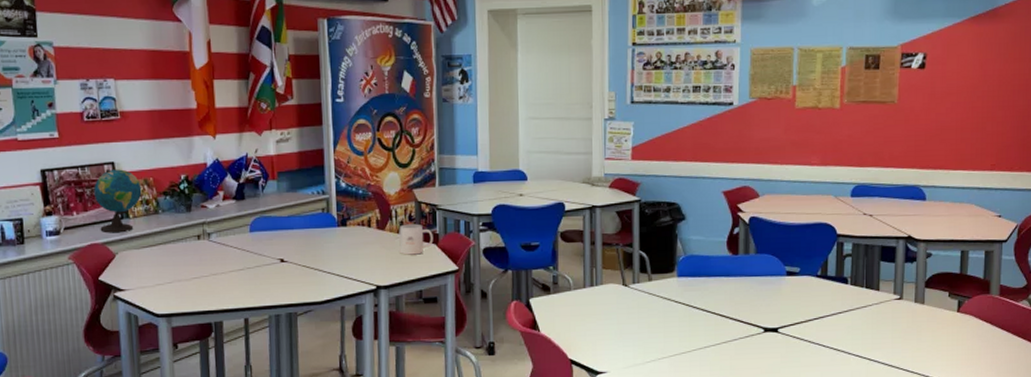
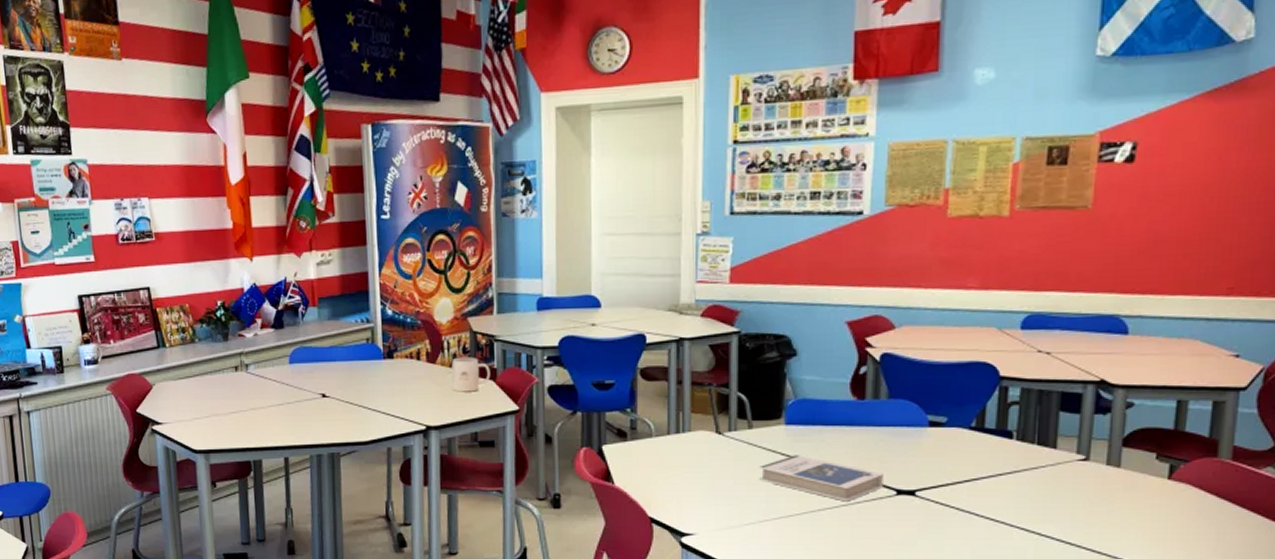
globe: present [94,169,142,233] -> none [130,295,178,363]
hardback book: none [657,302,754,340] -> present [758,455,883,502]

